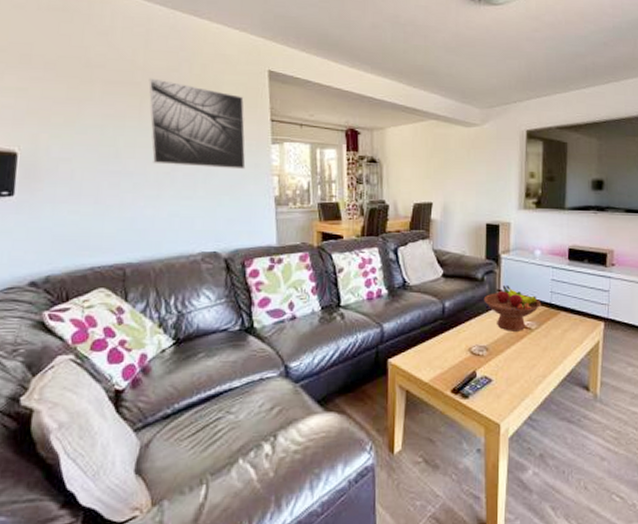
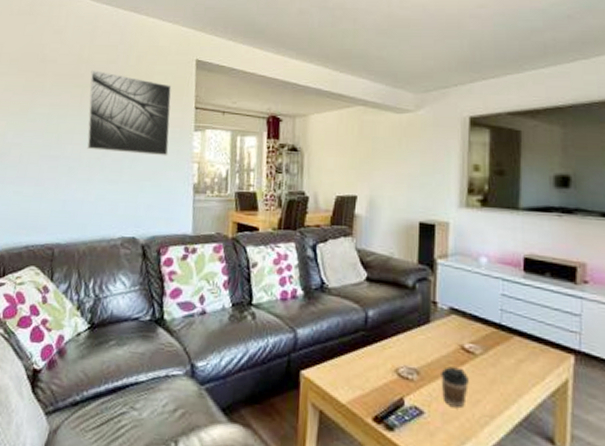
fruit bowl: present [483,284,541,331] -> none [414,296,487,355]
coffee cup: none [505,341,527,372] -> present [441,366,469,407]

